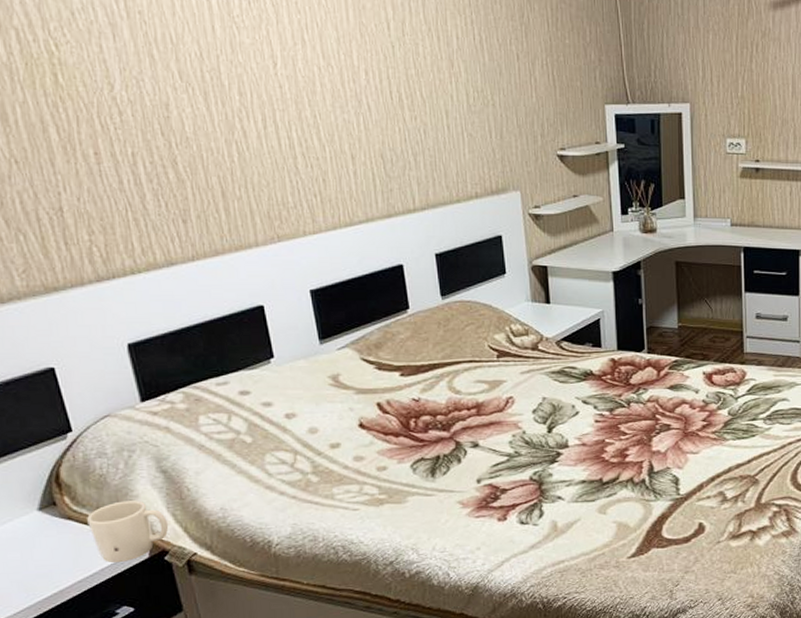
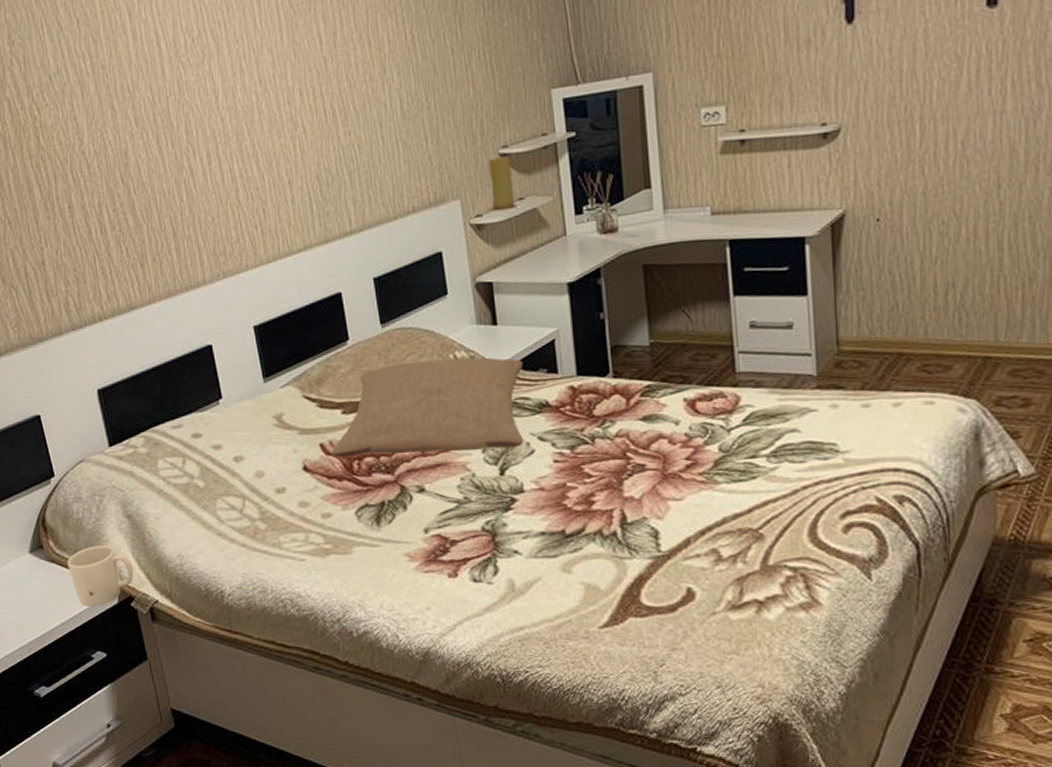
pillow: none [388,331,572,417] -> present [331,357,524,458]
candle: none [545,156,573,205] -> present [488,155,518,212]

